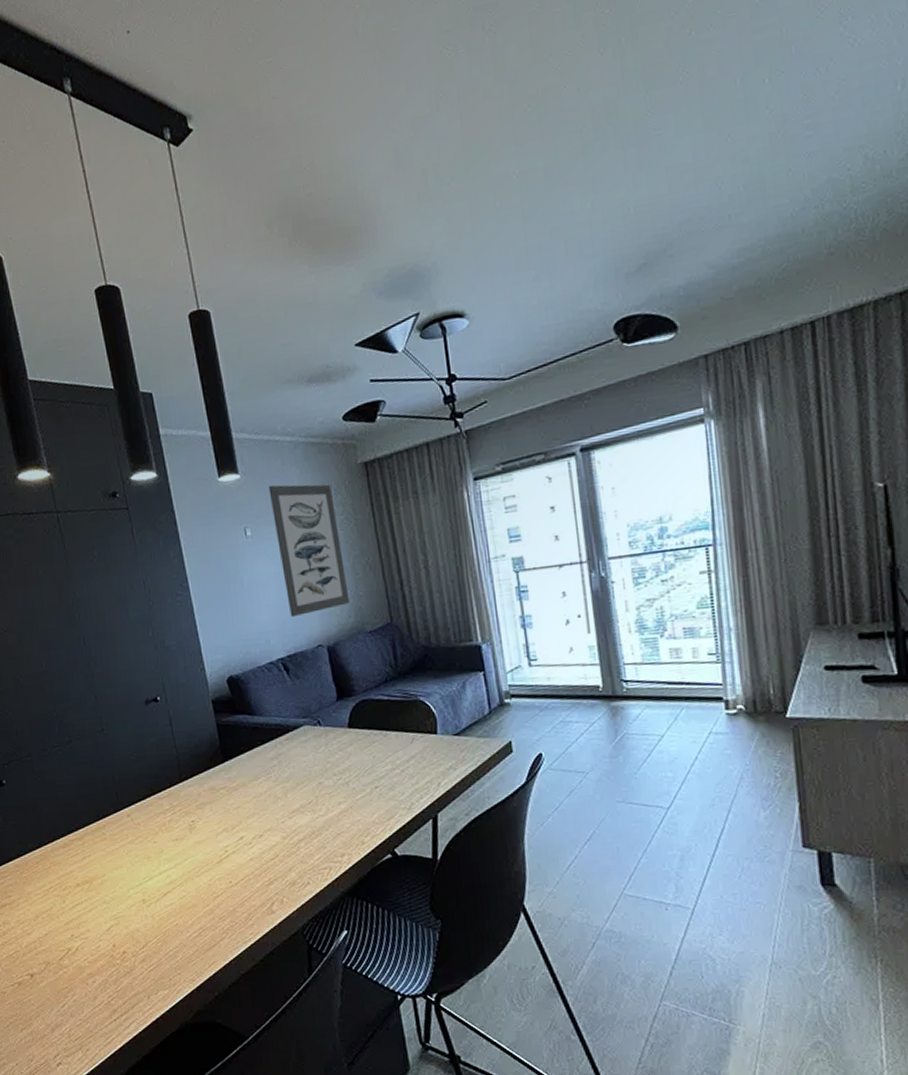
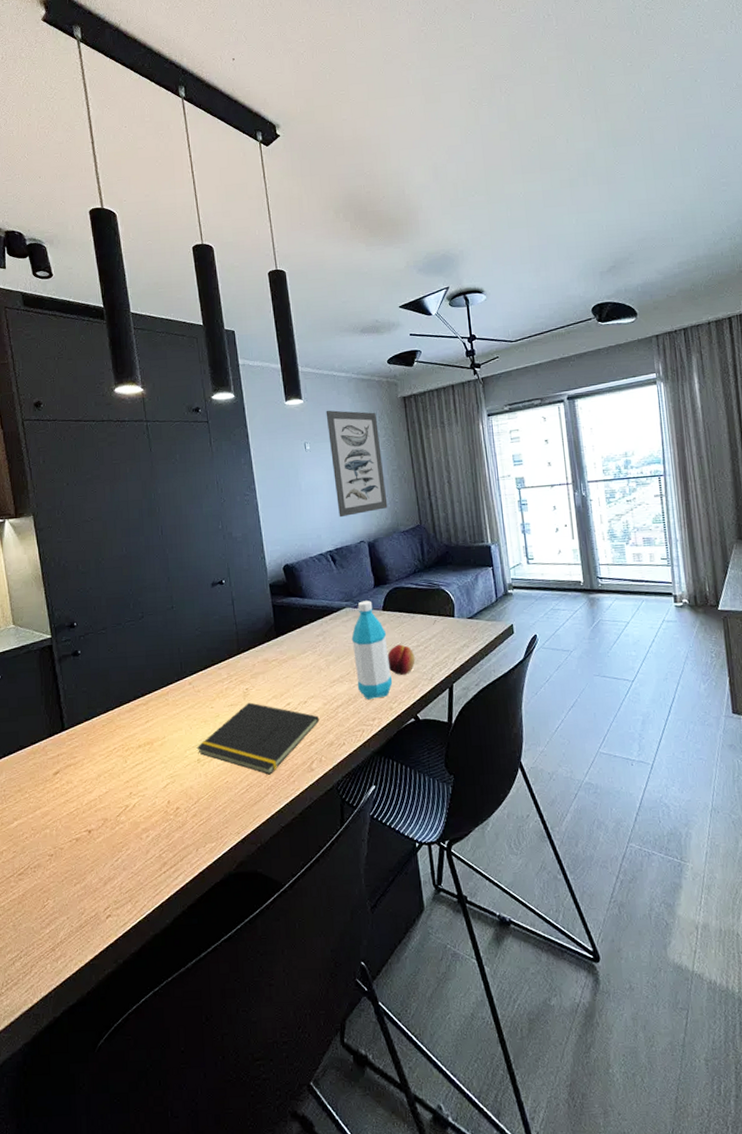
notepad: none [140,836,279,917] -> present [196,702,320,775]
water bottle: none [311,716,364,832] -> present [351,600,393,699]
fruit: none [356,767,390,804] -> present [387,644,415,675]

